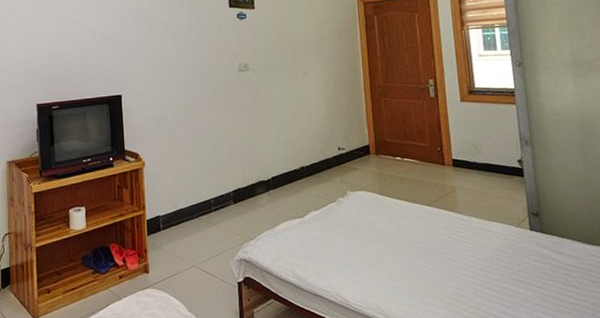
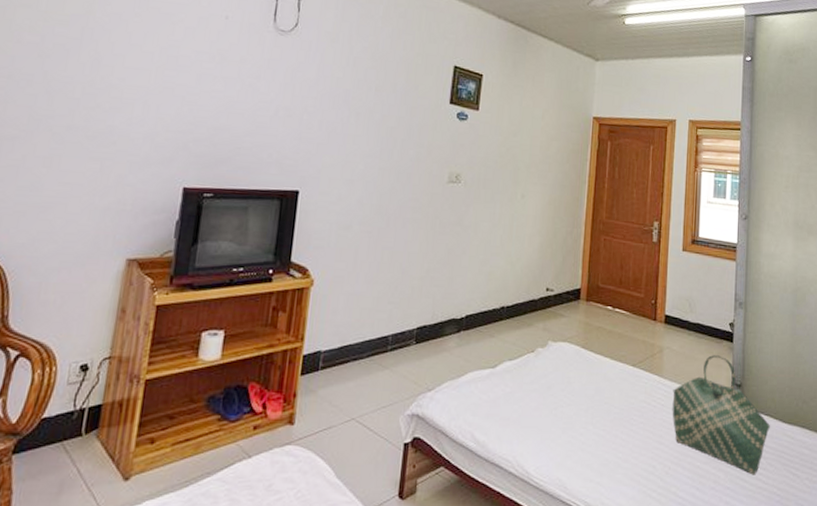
tote bag: none [470,189,574,293] -> present [672,355,770,475]

